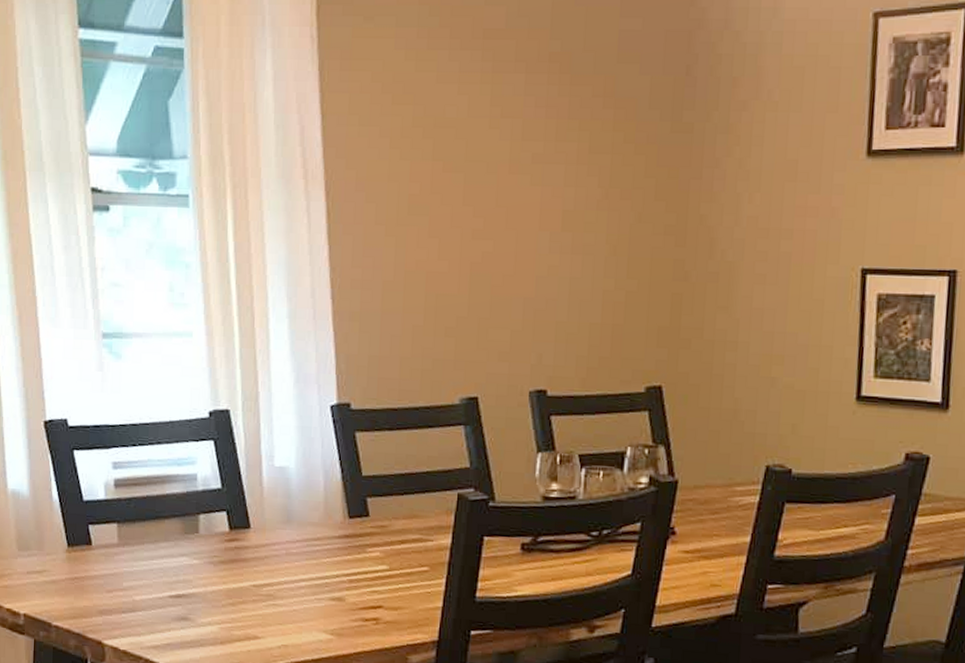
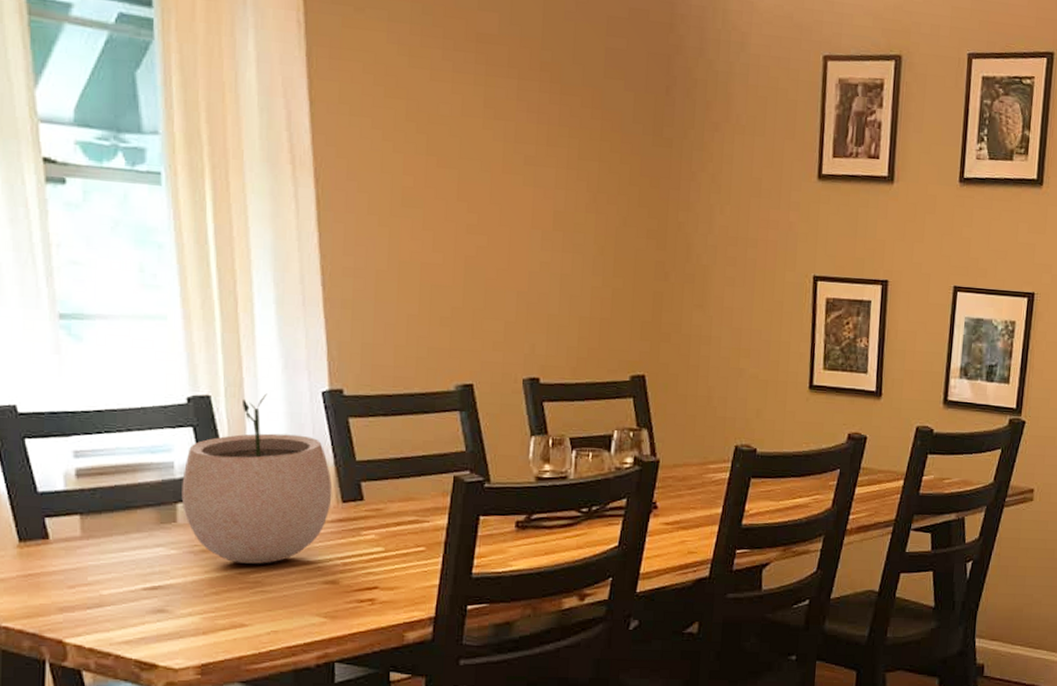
plant pot: none [203,407,340,578] -> present [181,393,333,564]

